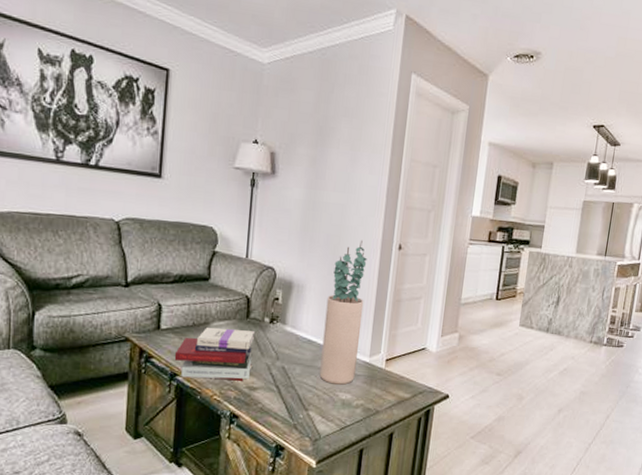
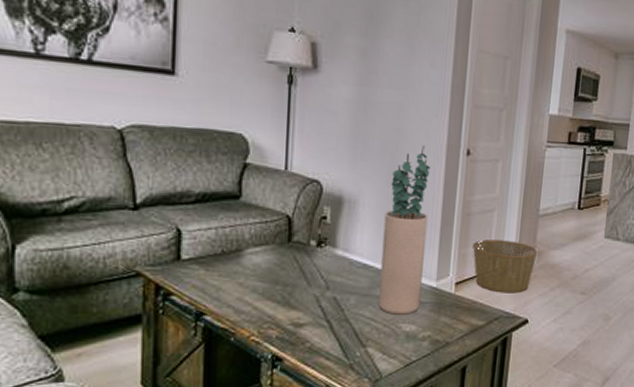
books: present [174,327,254,381] -> none [200,254,298,317]
basket: none [402,323,459,371] -> present [473,239,538,293]

